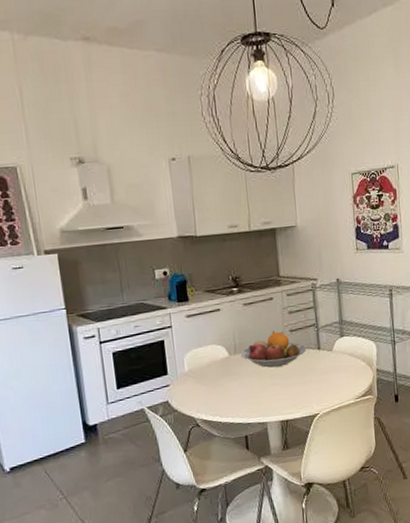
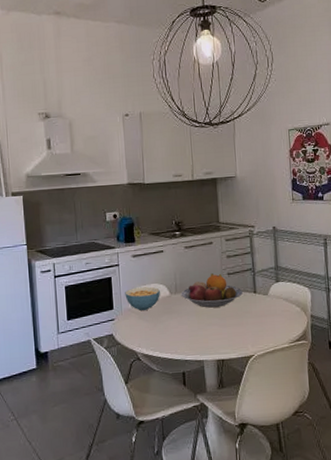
cereal bowl: none [179,348,218,374] -> present [125,286,160,311]

